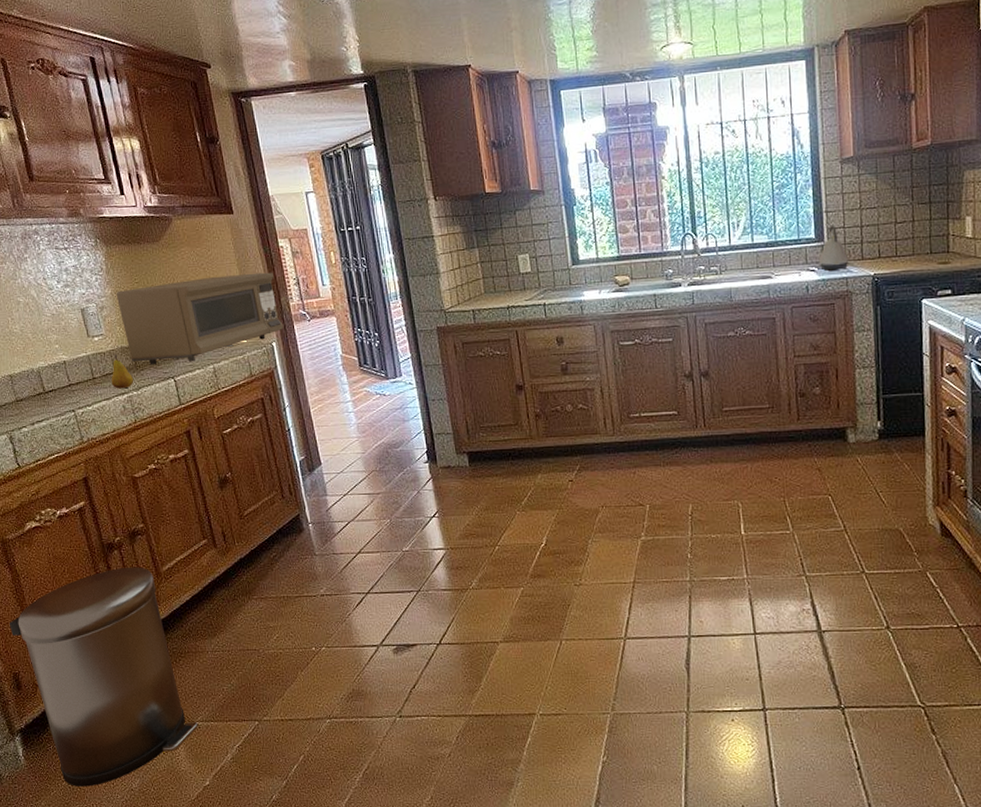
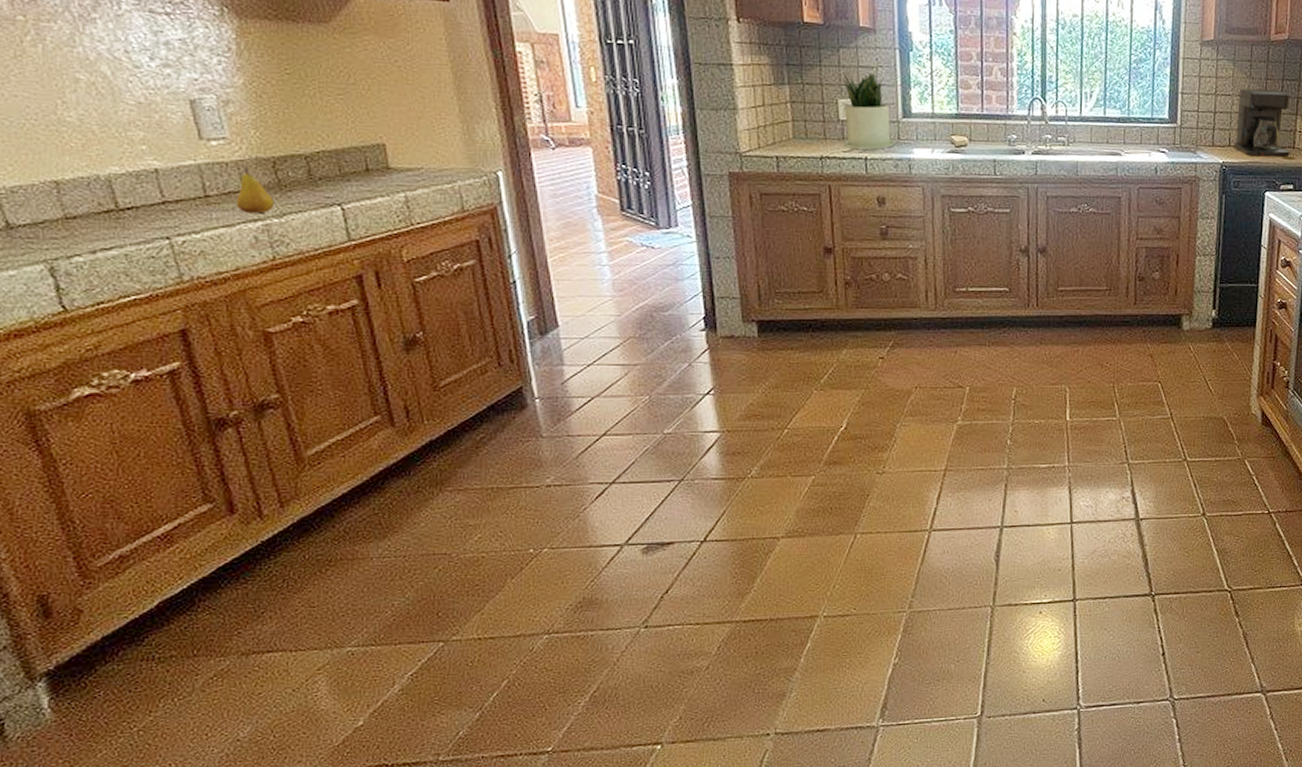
pedal bin: present [9,567,198,787] -> none [33,450,351,743]
microwave: present [116,272,284,365] -> none [252,78,517,187]
planter: none [520,229,568,298] -> present [842,72,896,151]
kettle: present [820,225,849,271] -> none [1171,107,1200,154]
coffee maker: none [884,196,945,267] -> present [1234,88,1290,158]

